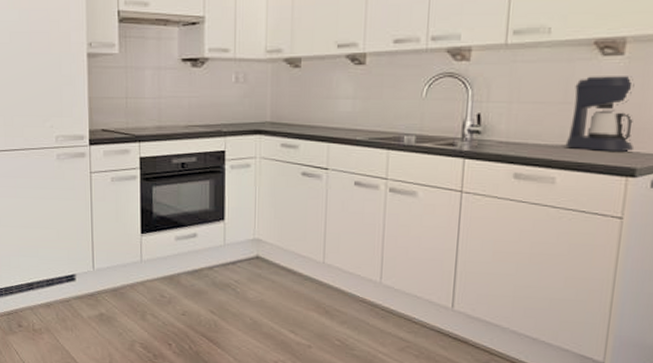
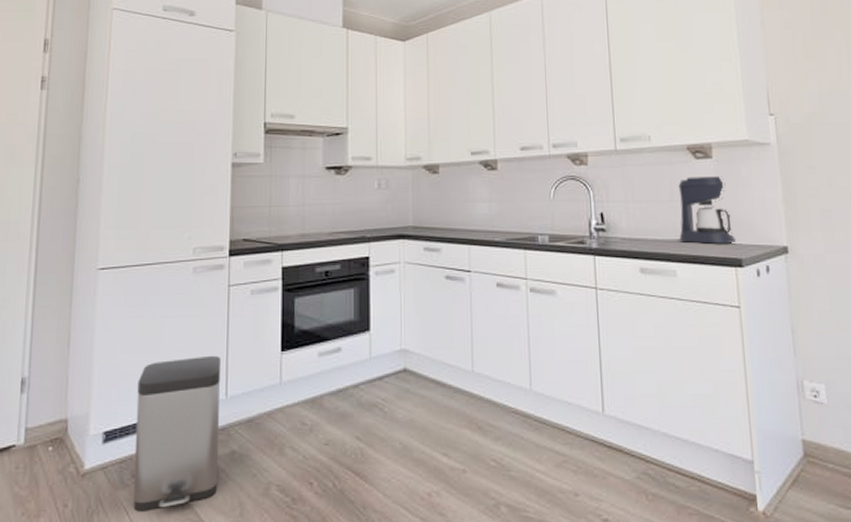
pedal bin: none [16,233,90,353] -> present [132,355,221,512]

